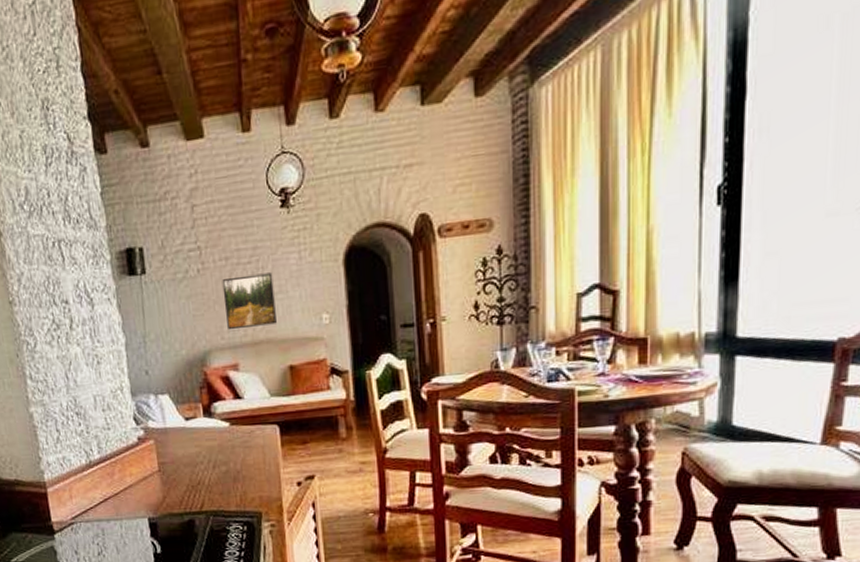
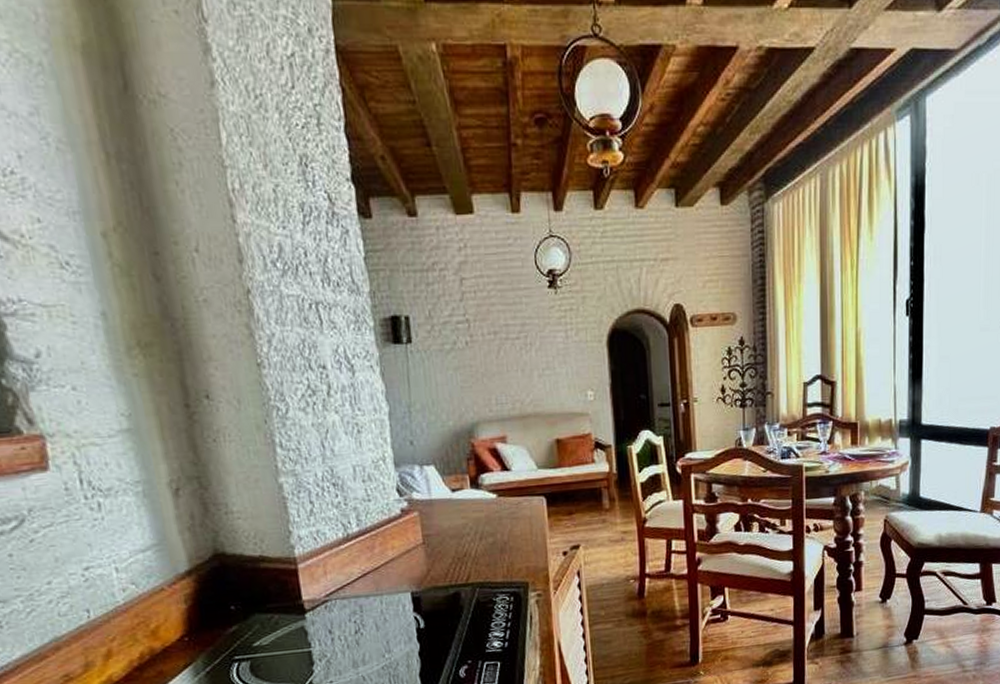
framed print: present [222,272,277,330] -> none [490,349,544,403]

